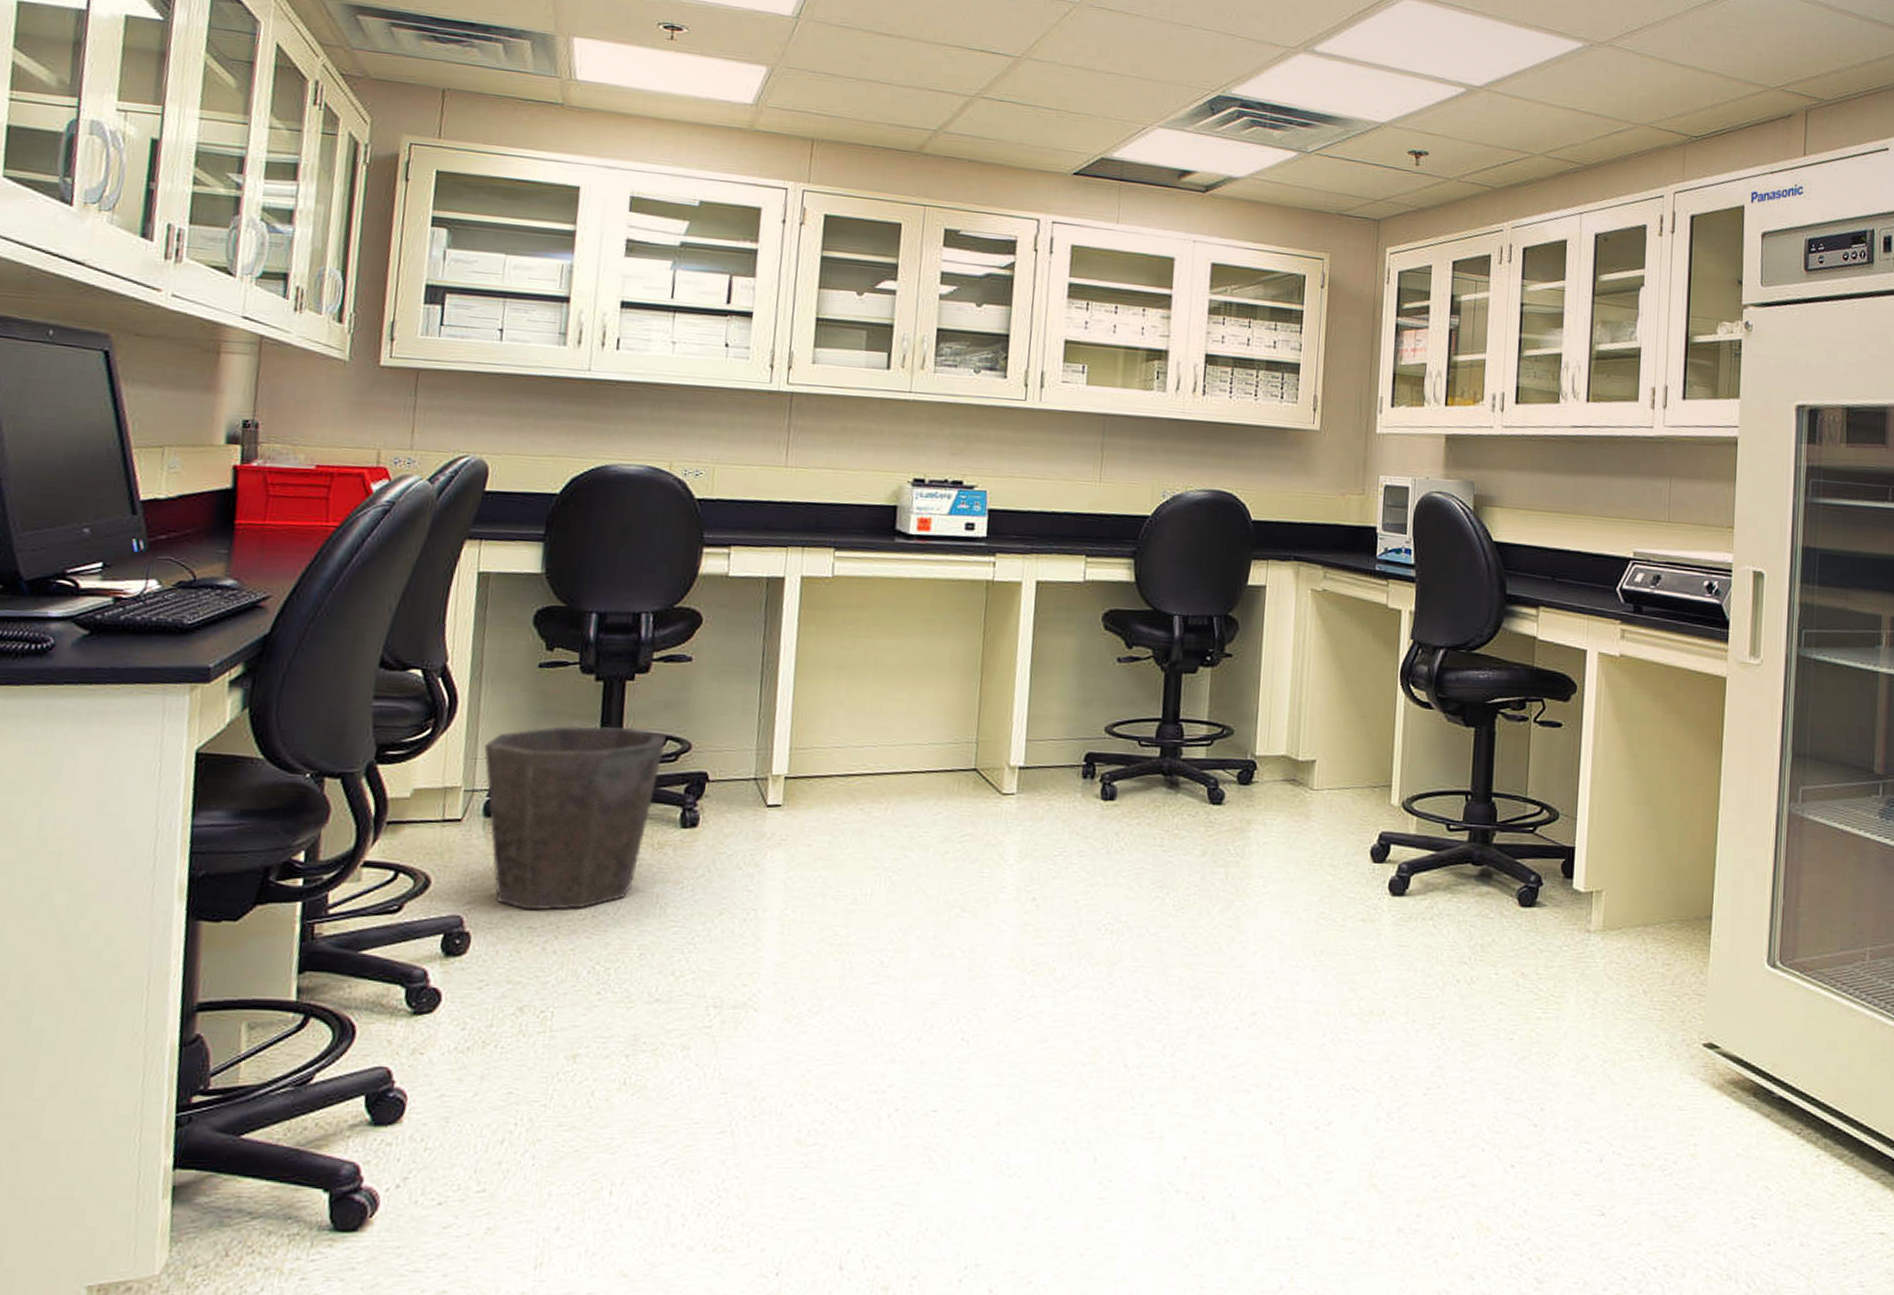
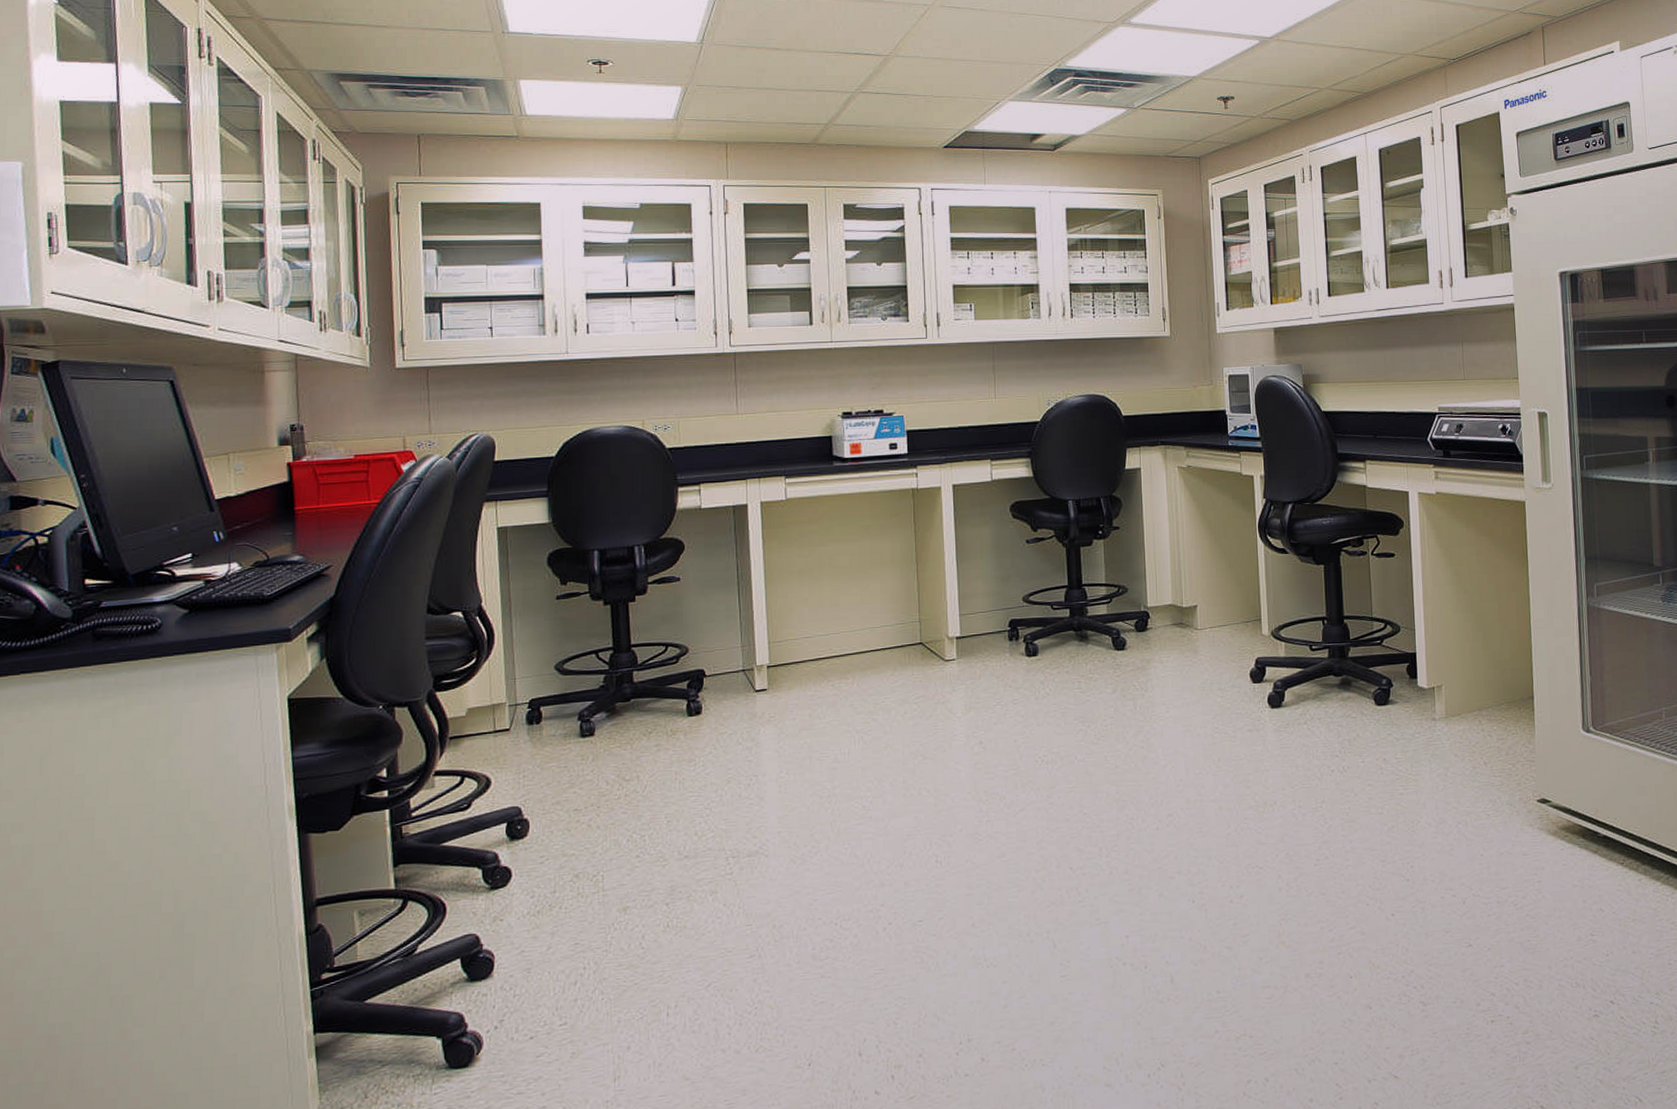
waste bin: present [483,725,667,911] -> none [520,639,667,796]

